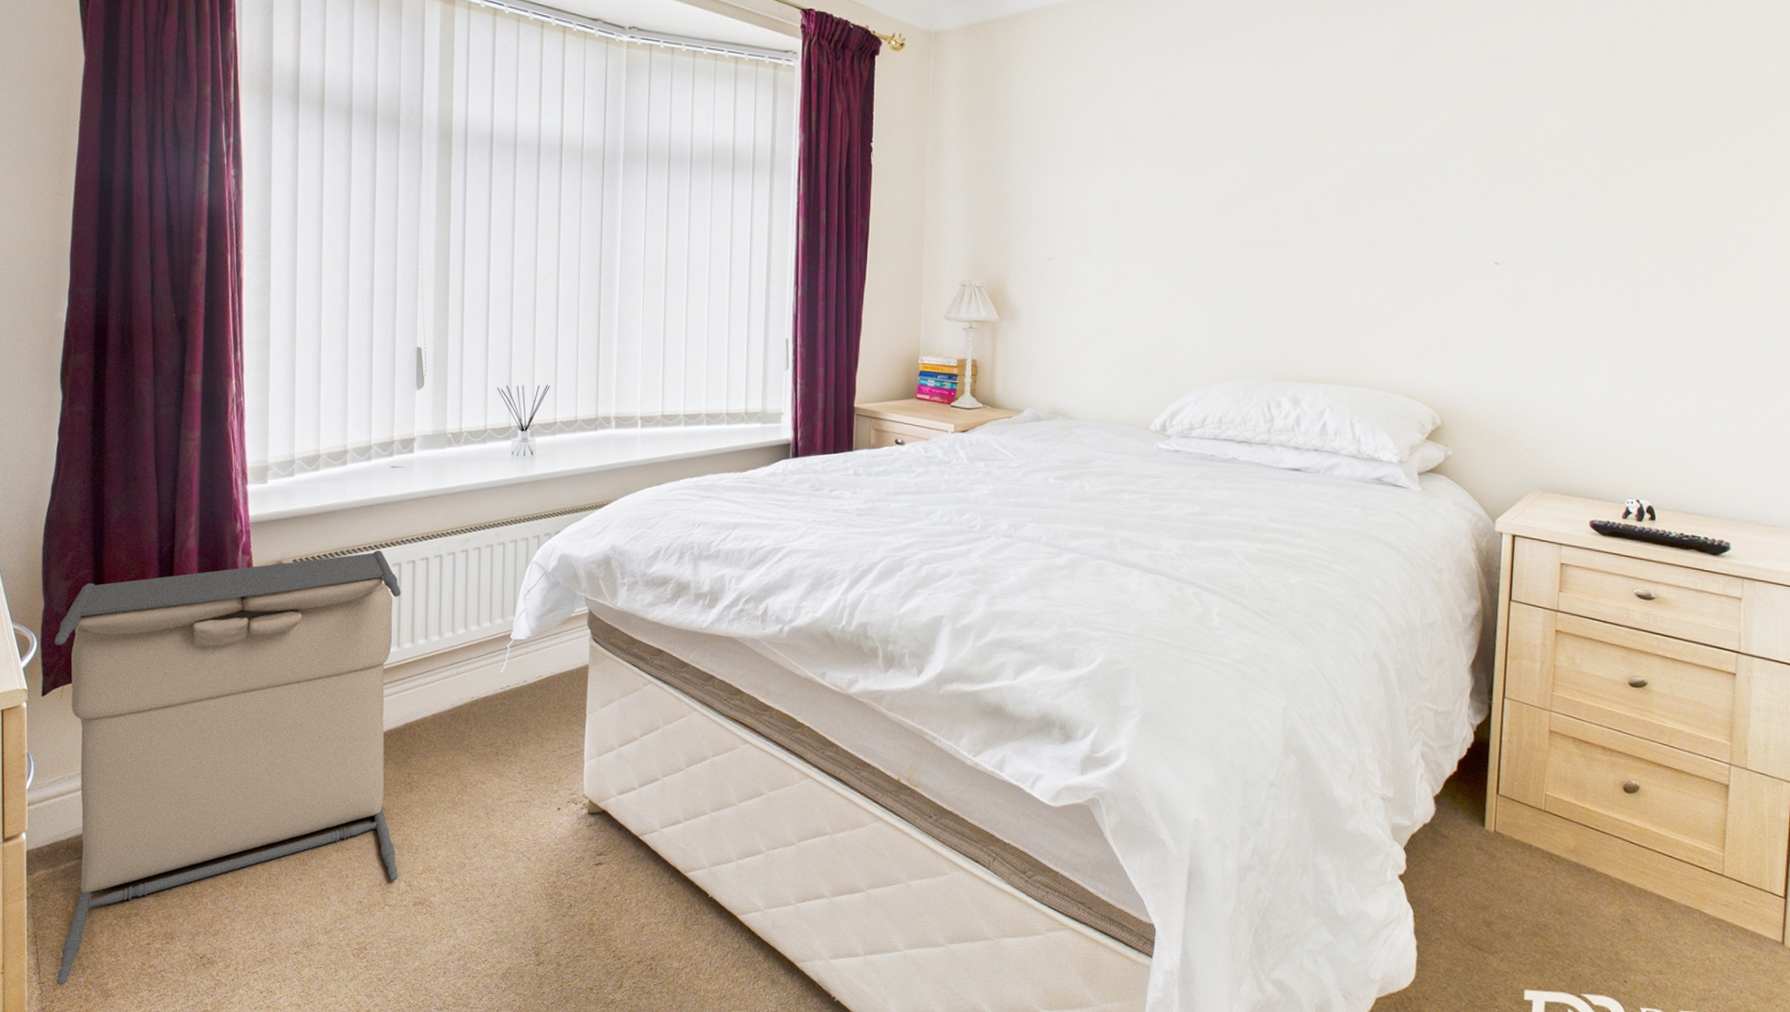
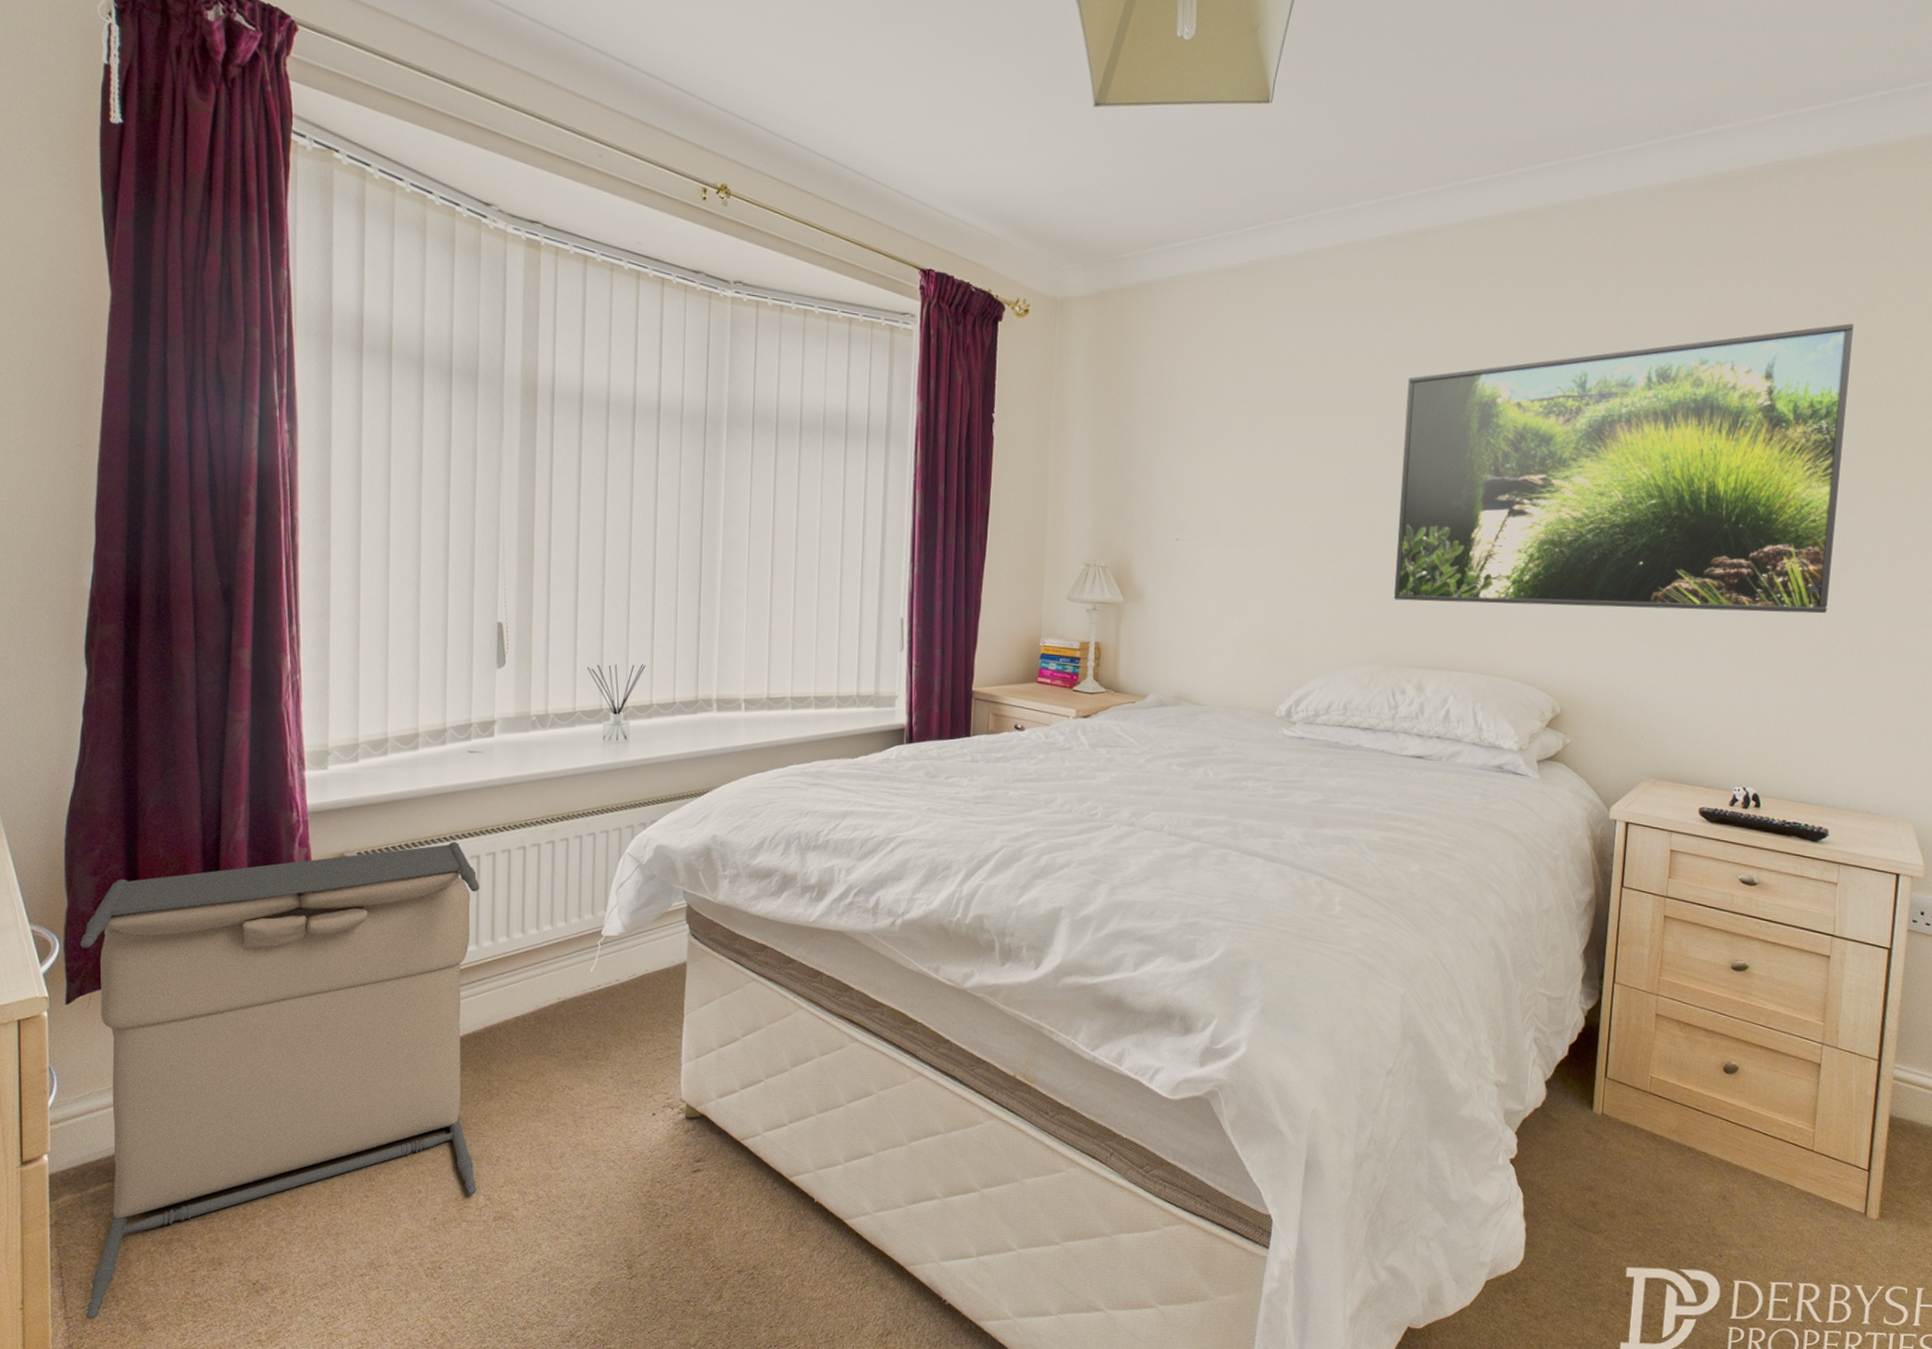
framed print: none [1267,27,1742,322] -> present [1393,323,1854,614]

